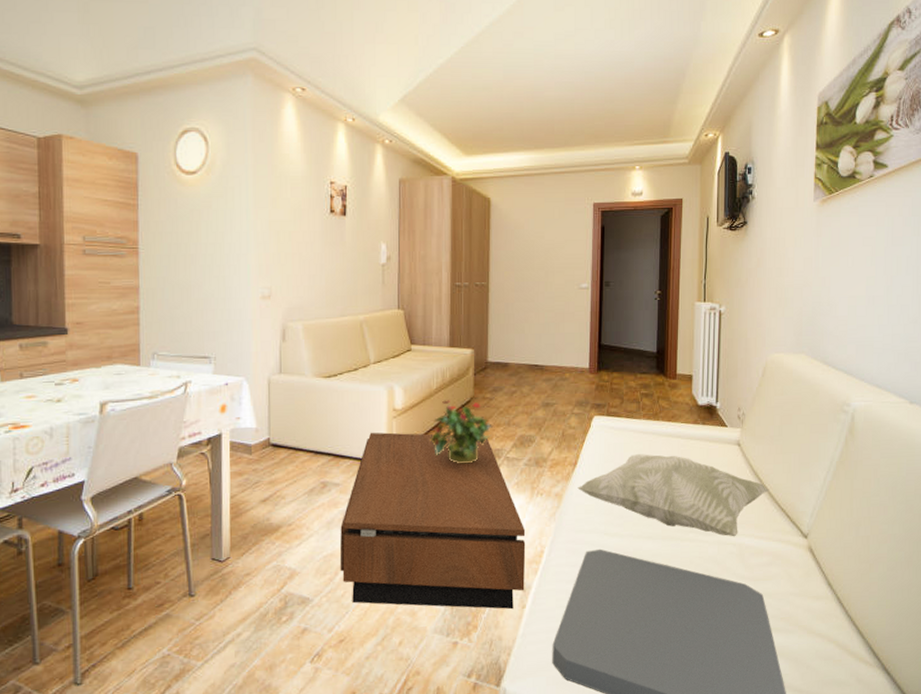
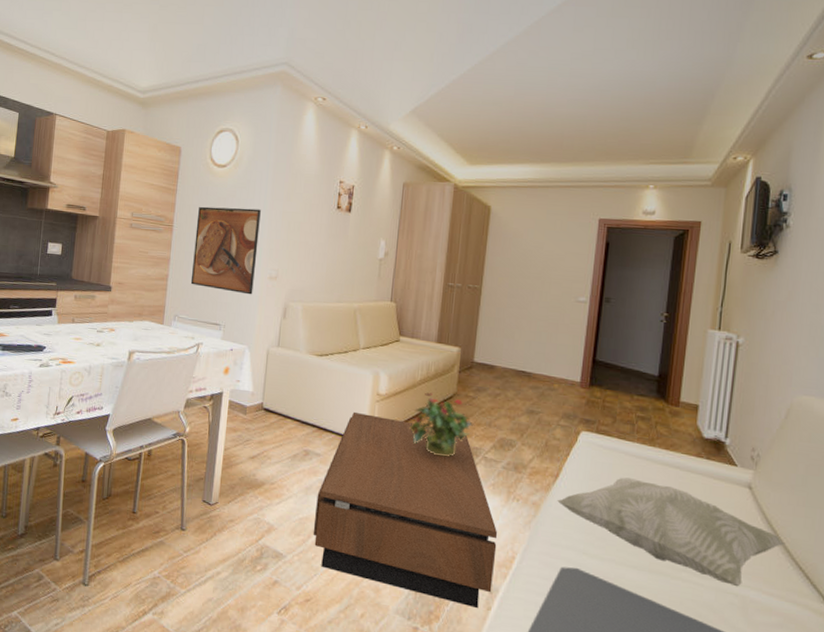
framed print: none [167,220,245,319] -> present [190,206,261,295]

